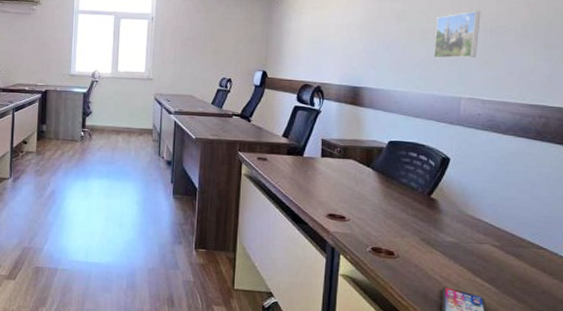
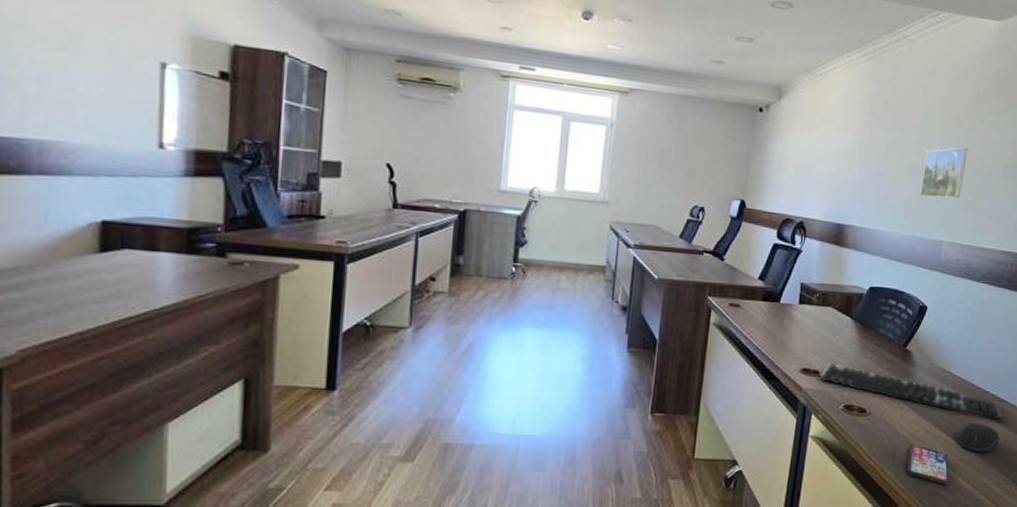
keyboard: none [344,209,544,270] -> present [818,363,1003,422]
computer mouse: none [494,268,542,300] -> present [957,422,1000,453]

